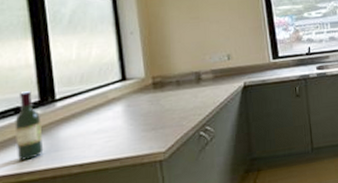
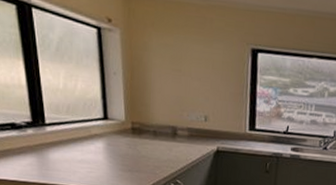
wine bottle: present [14,91,44,161] -> none [12,110,36,172]

